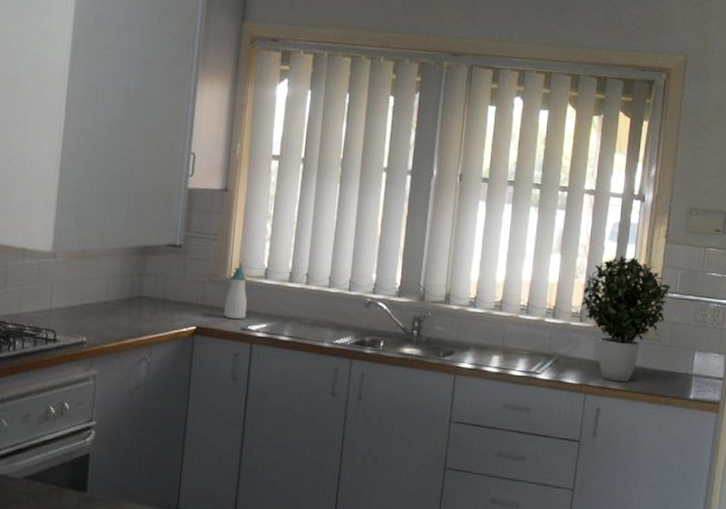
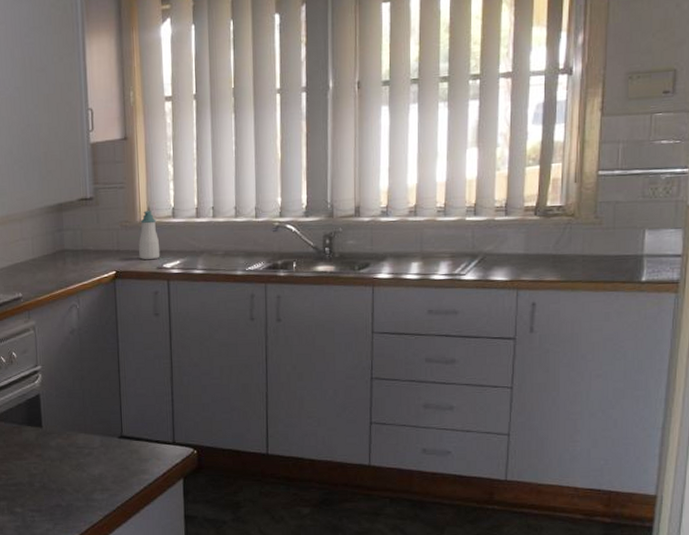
potted plant: present [581,256,671,382] -> none [505,137,611,273]

